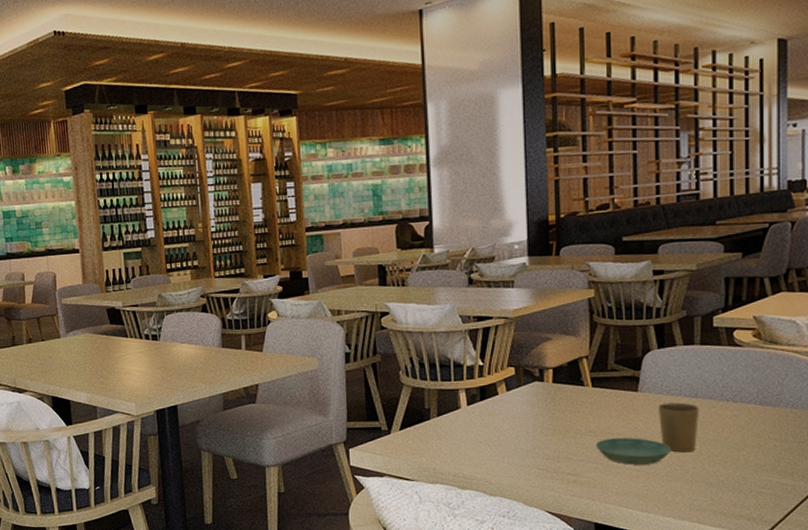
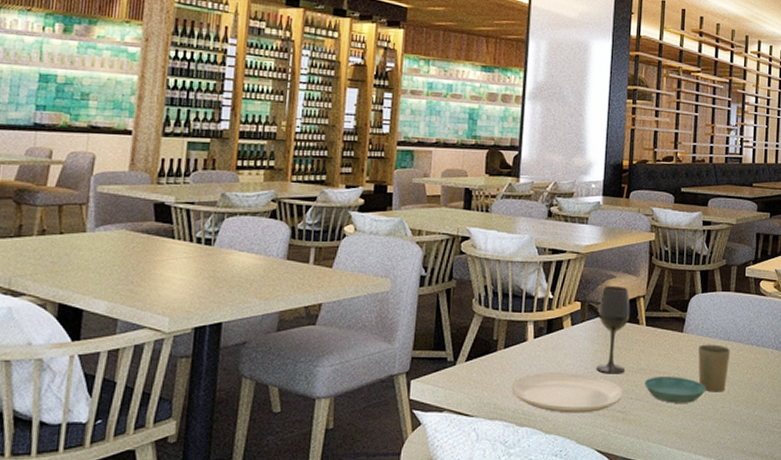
plate: none [447,437,573,477] -> present [510,373,624,413]
wine glass: none [535,348,572,437] -> present [596,286,631,374]

